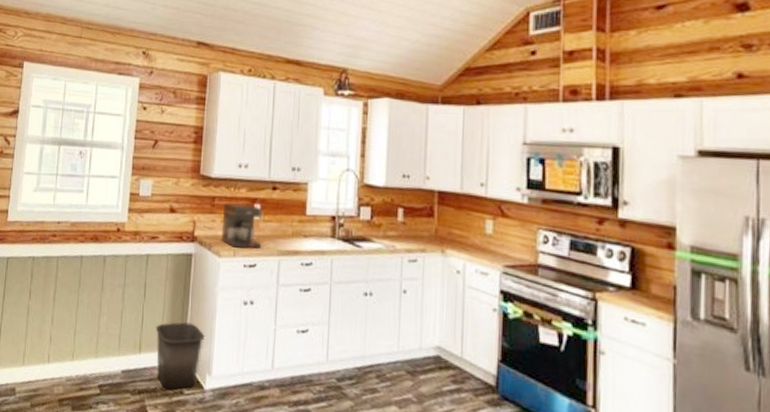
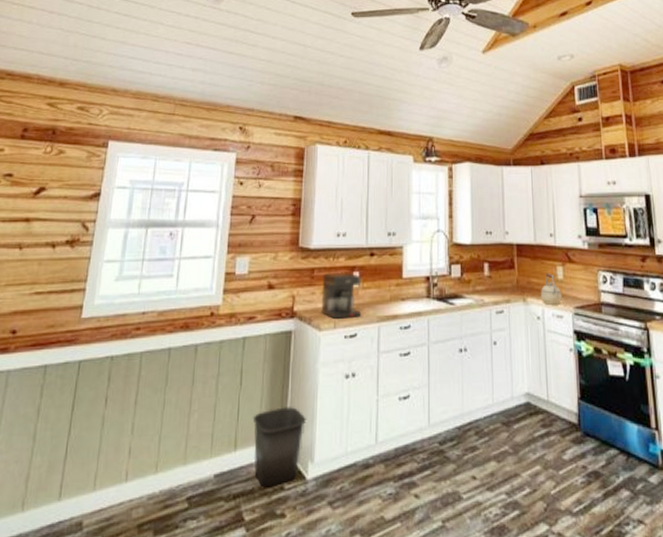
kettle: none [462,225,489,261] -> present [540,272,562,305]

